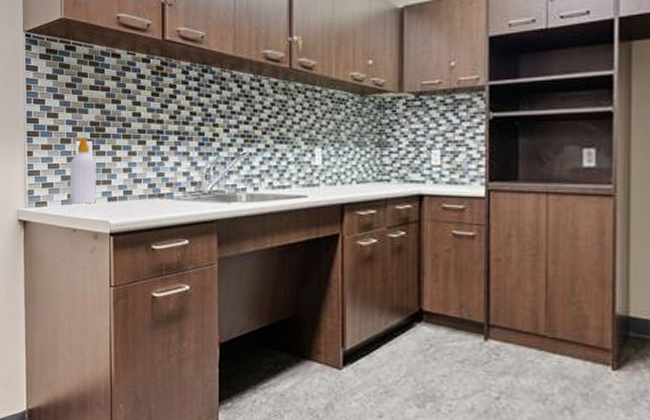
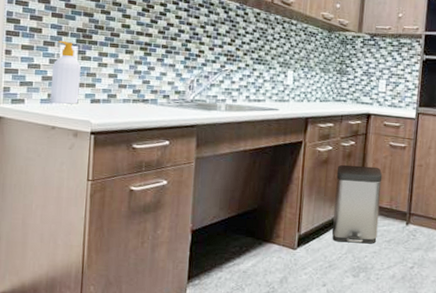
pedal bin: none [385,261,446,365] -> present [332,164,383,244]

